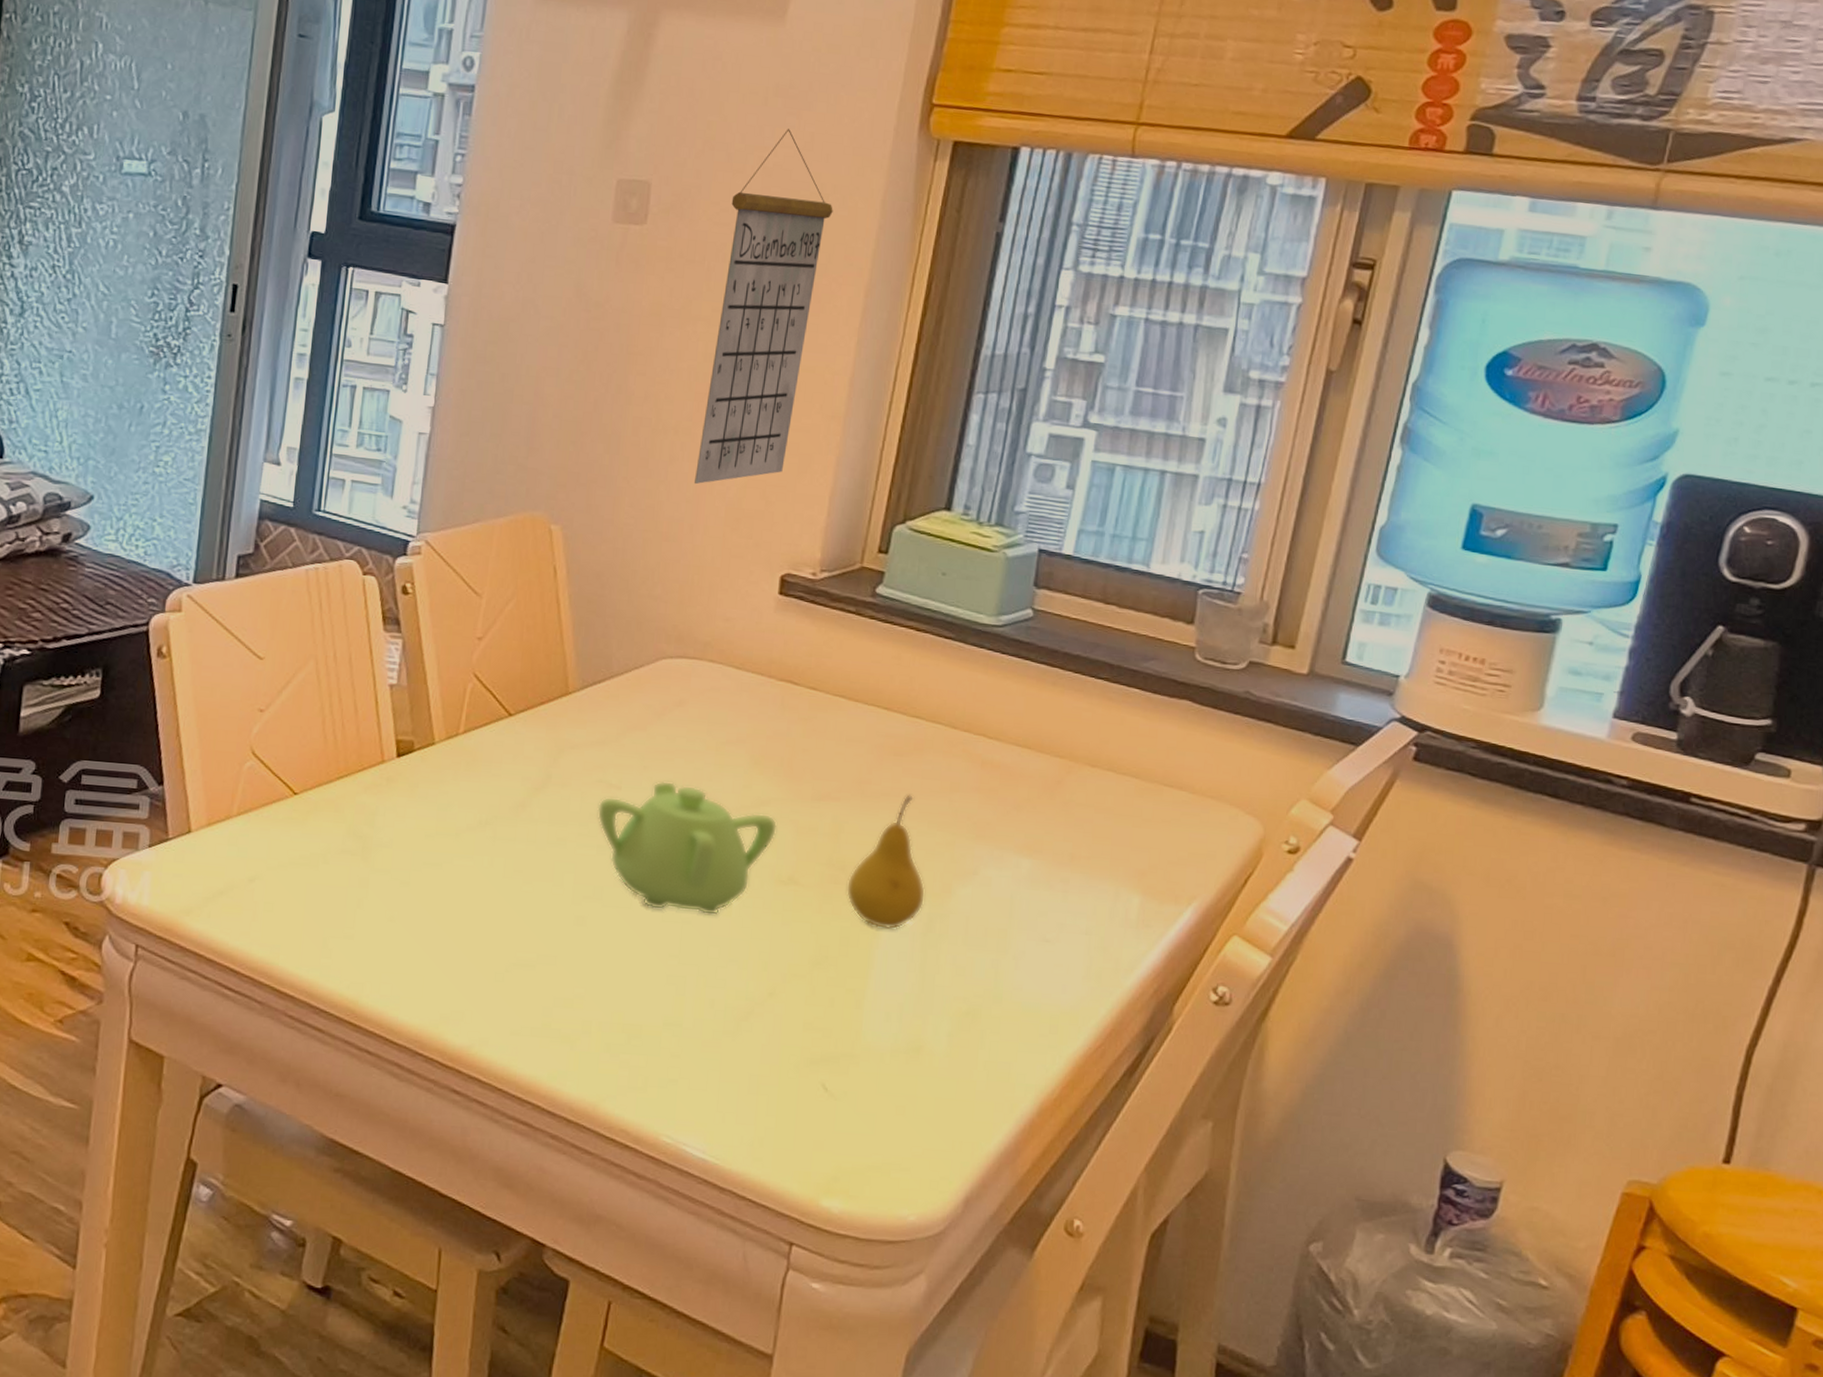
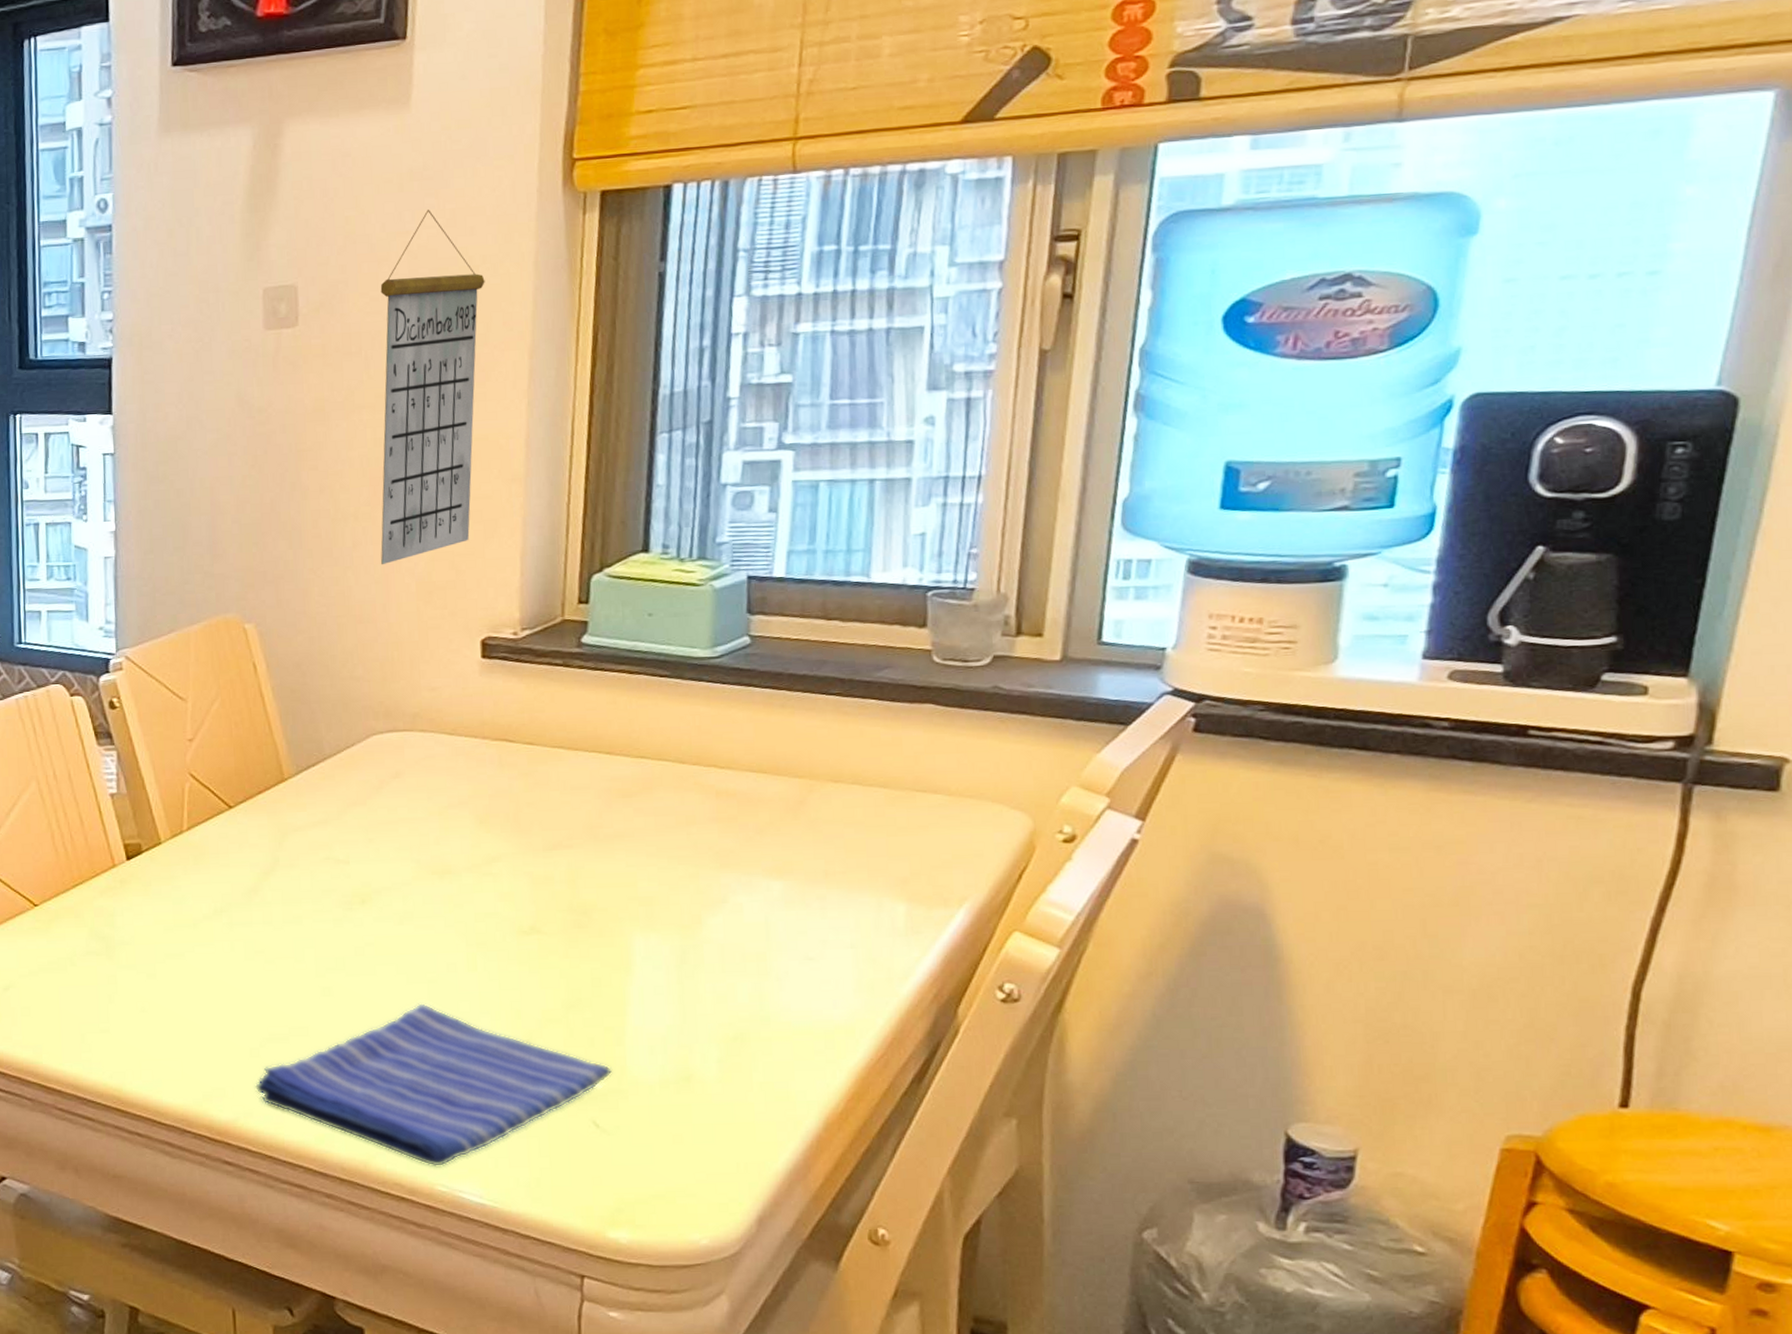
dish towel: none [495,943,848,1117] -> present [255,1003,613,1168]
teapot: present [597,780,778,916] -> none [328,850,512,973]
fruit: present [846,793,926,930] -> none [590,832,675,966]

